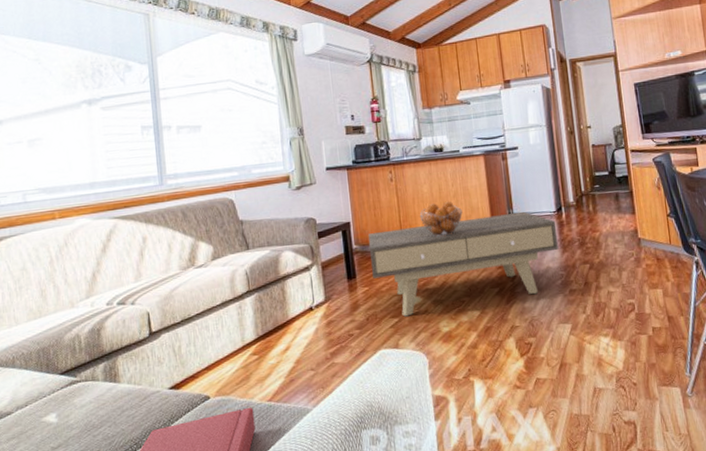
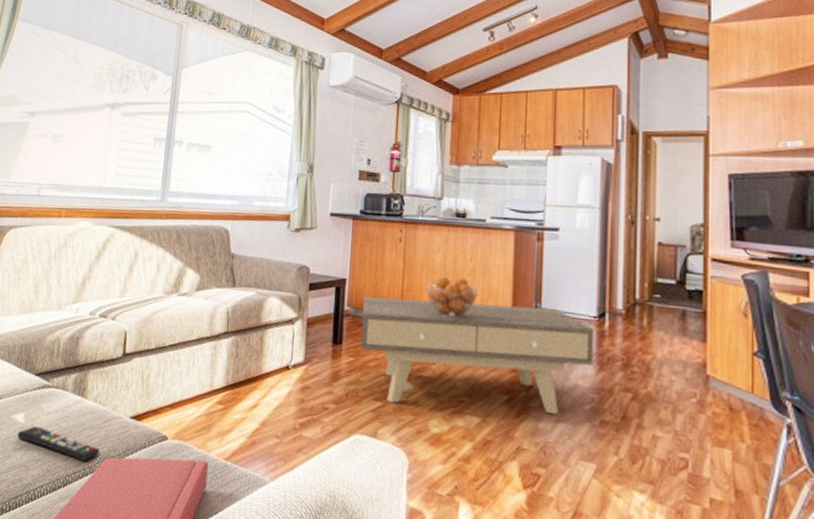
remote control: none [52,421,145,441] -> present [17,426,101,462]

